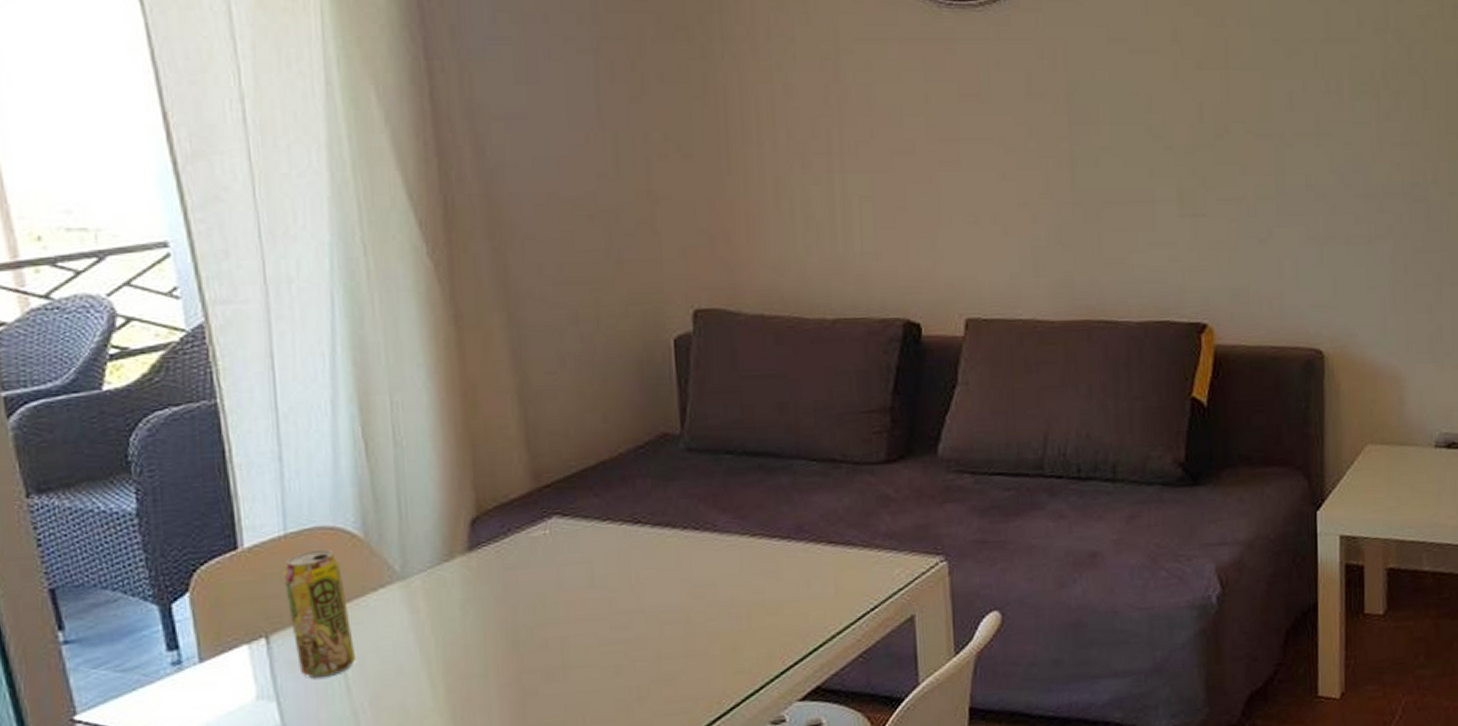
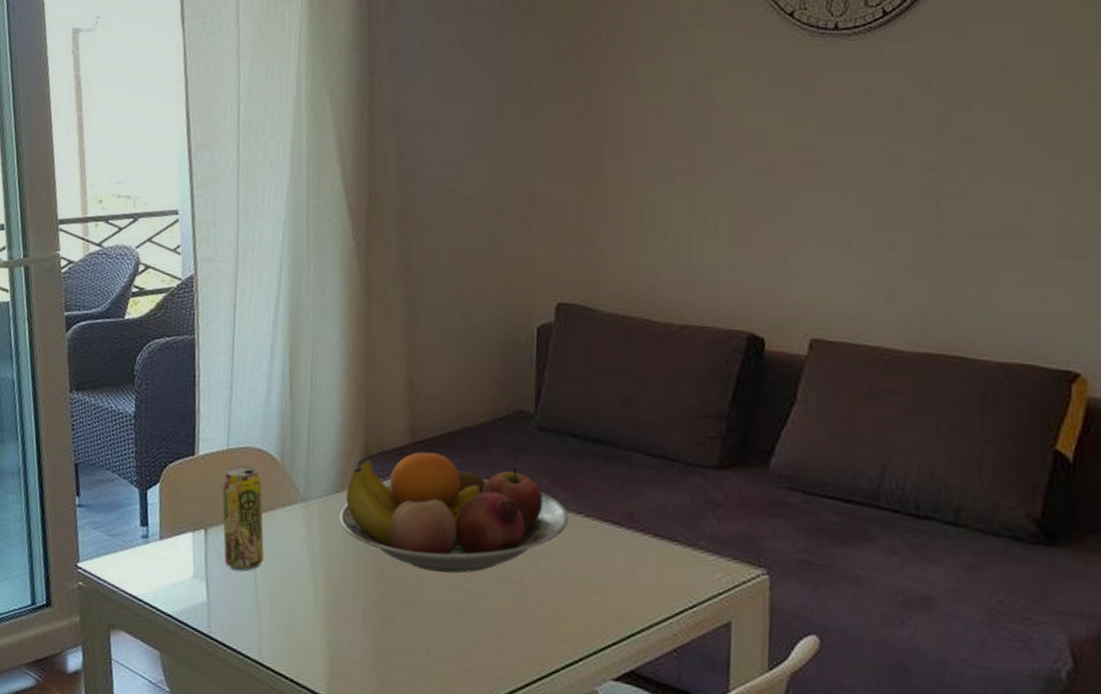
fruit bowl: none [452,496,733,629] -> present [339,452,569,573]

